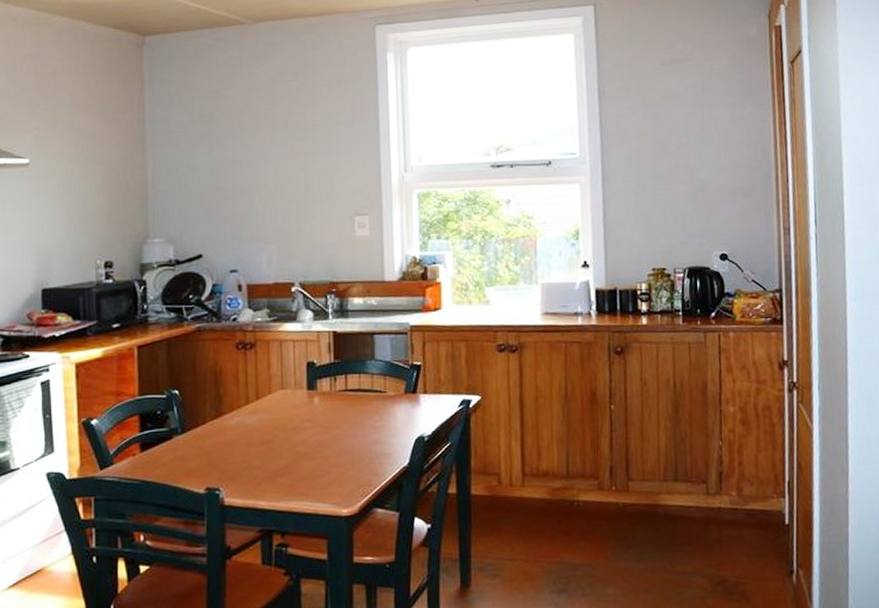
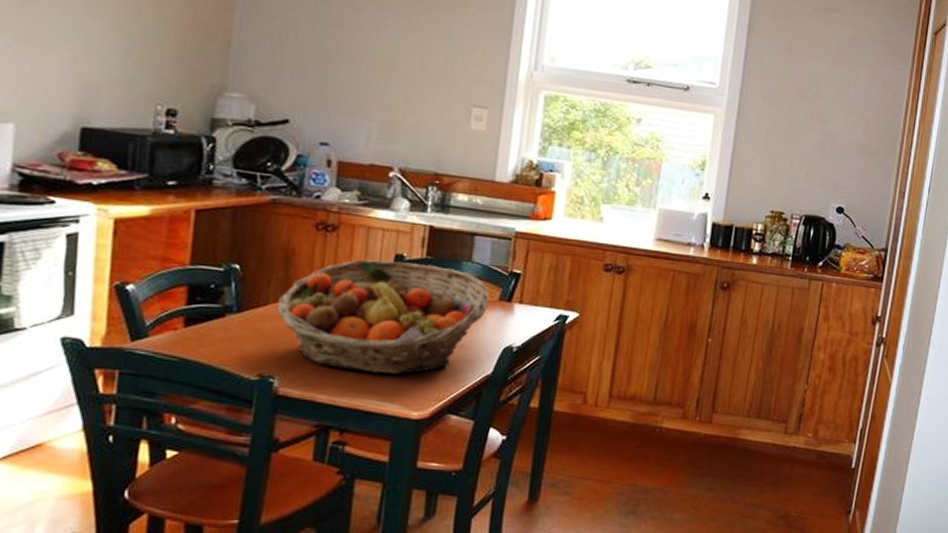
fruit basket: none [214,368,396,476] -> present [277,259,490,374]

